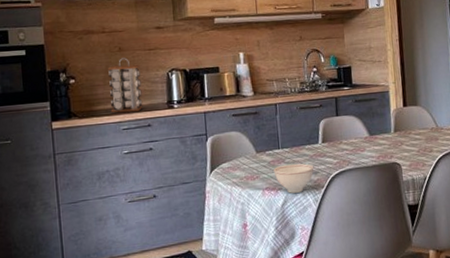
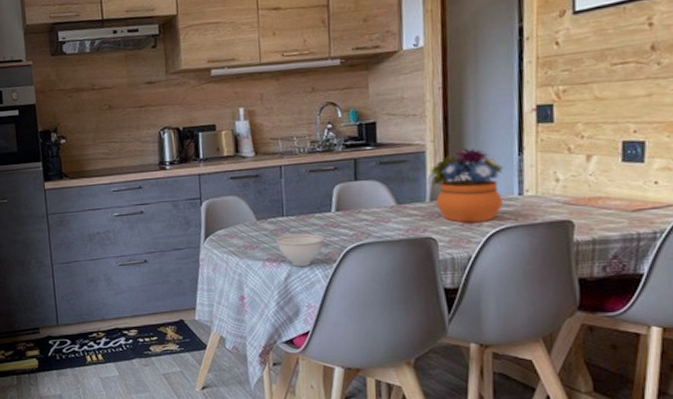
spice rack: present [107,58,143,114] -> none [97,116,134,175]
flower arrangement: none [392,88,446,149] -> present [429,148,504,223]

